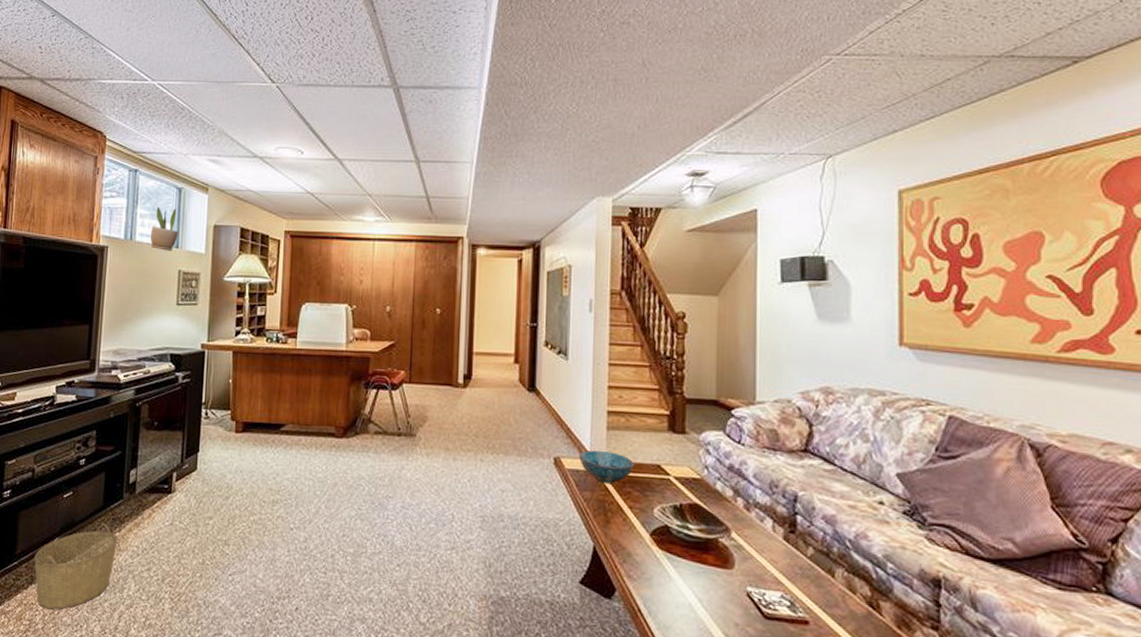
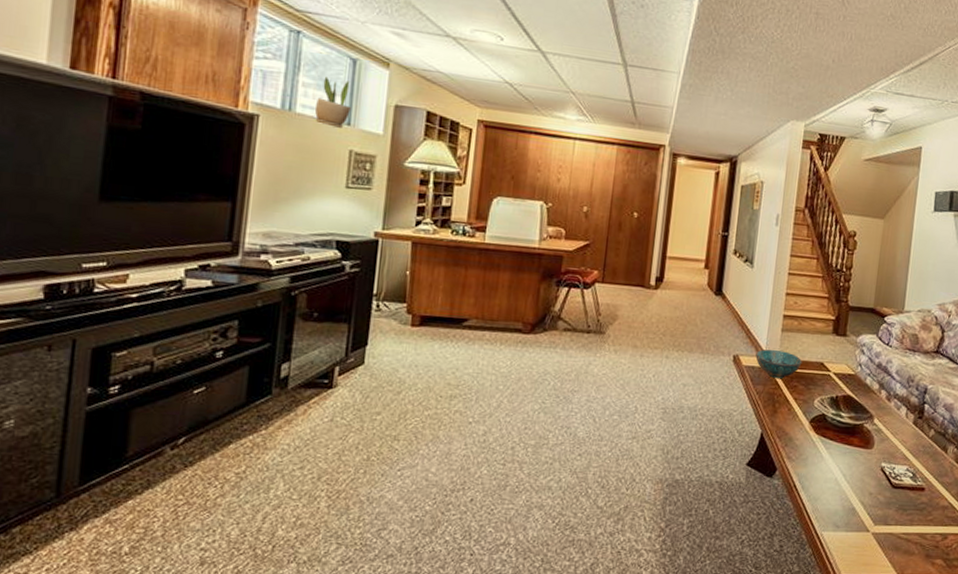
basket: present [34,523,117,610] -> none [152,420,263,515]

